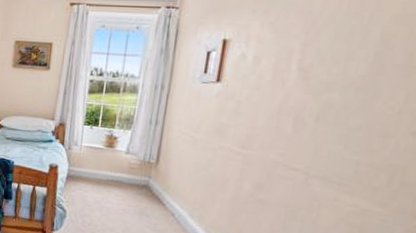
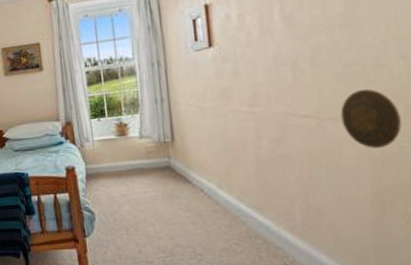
decorative plate: none [329,156,393,217] -> present [340,89,402,148]

